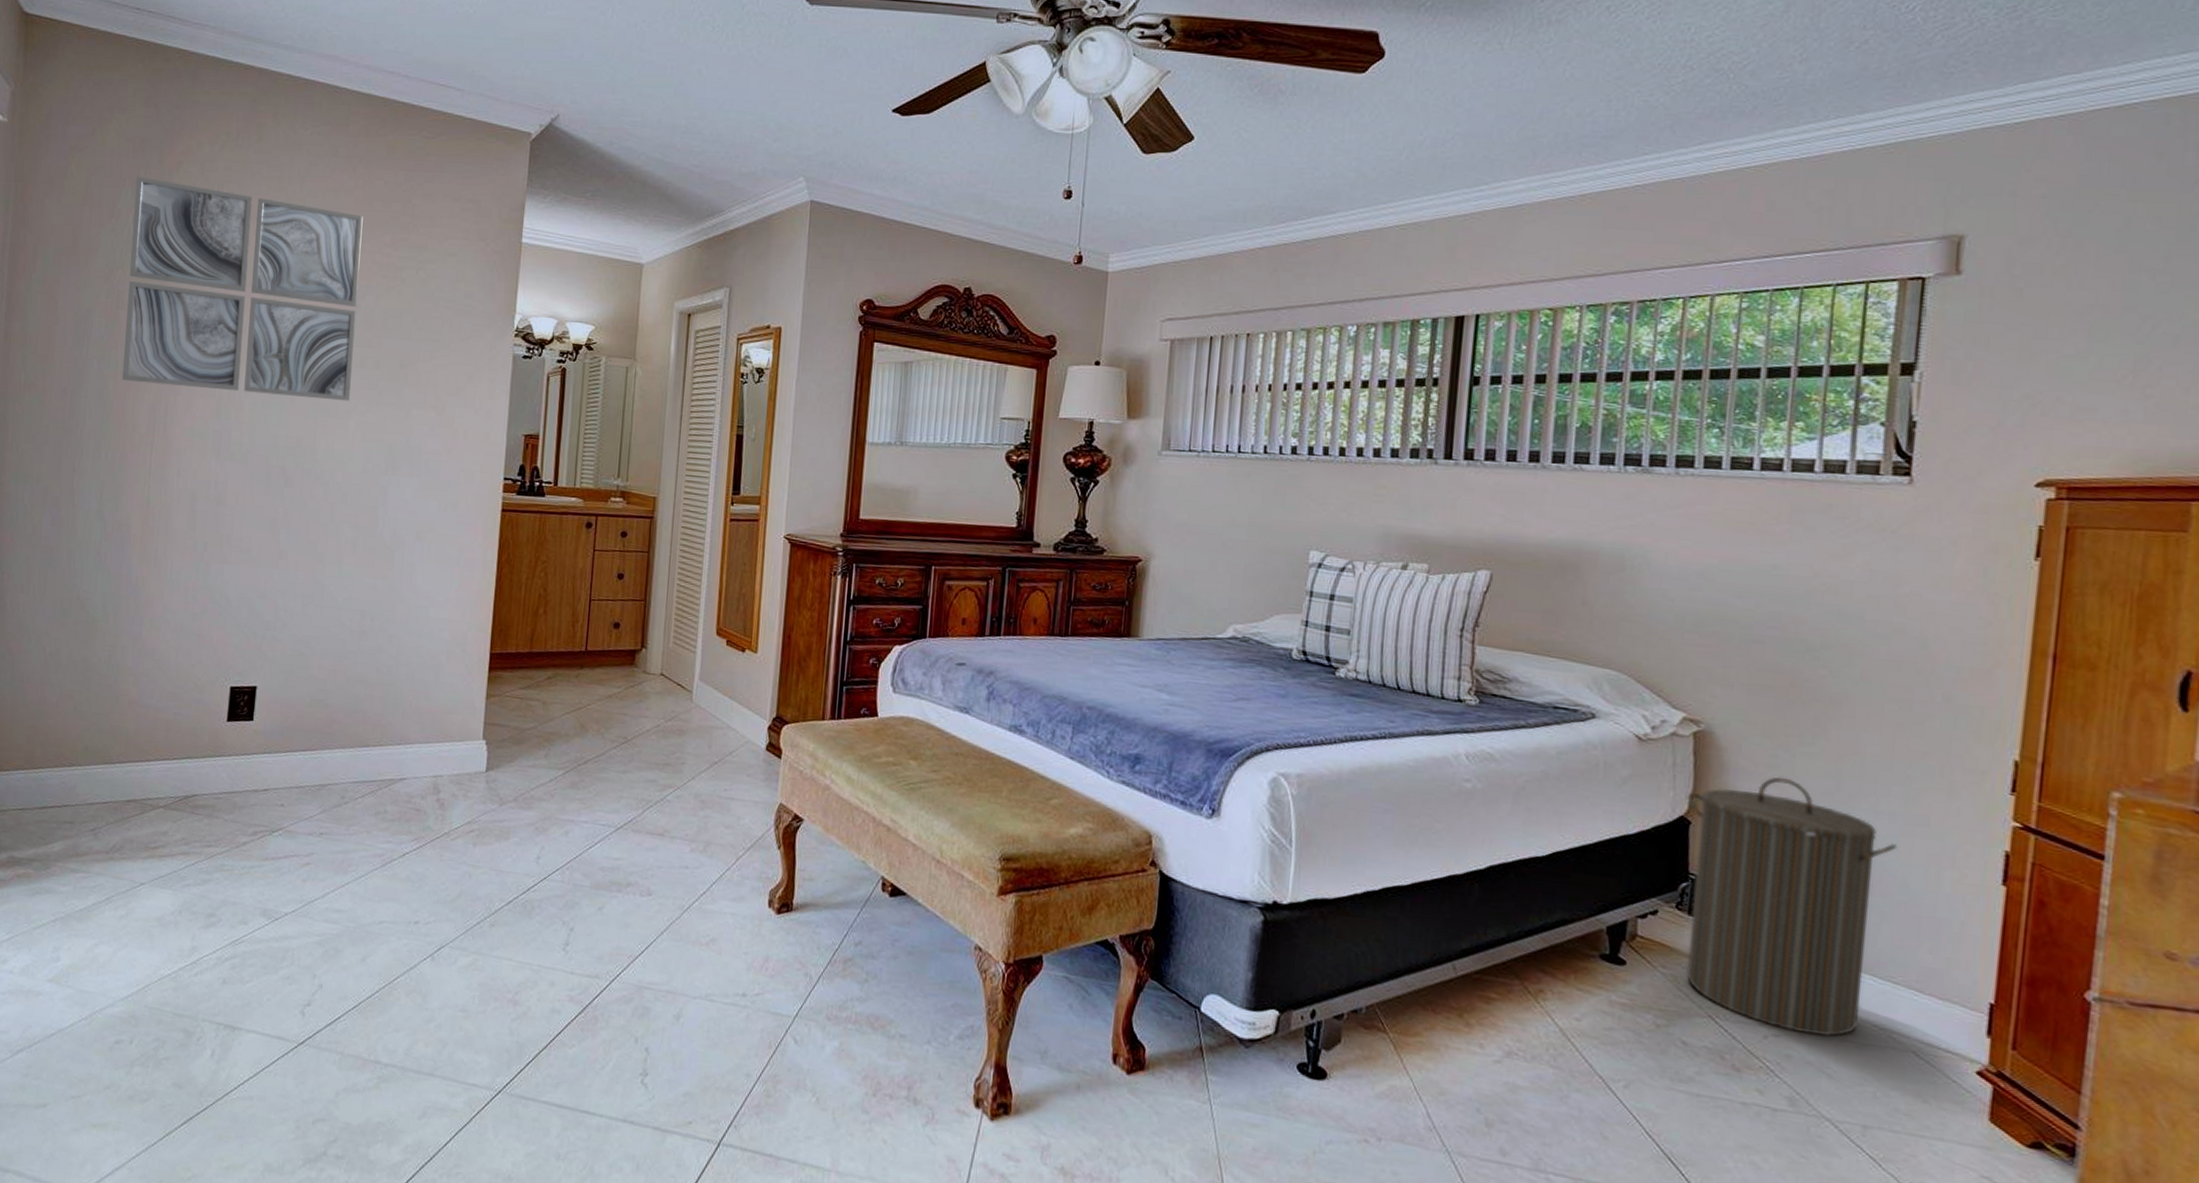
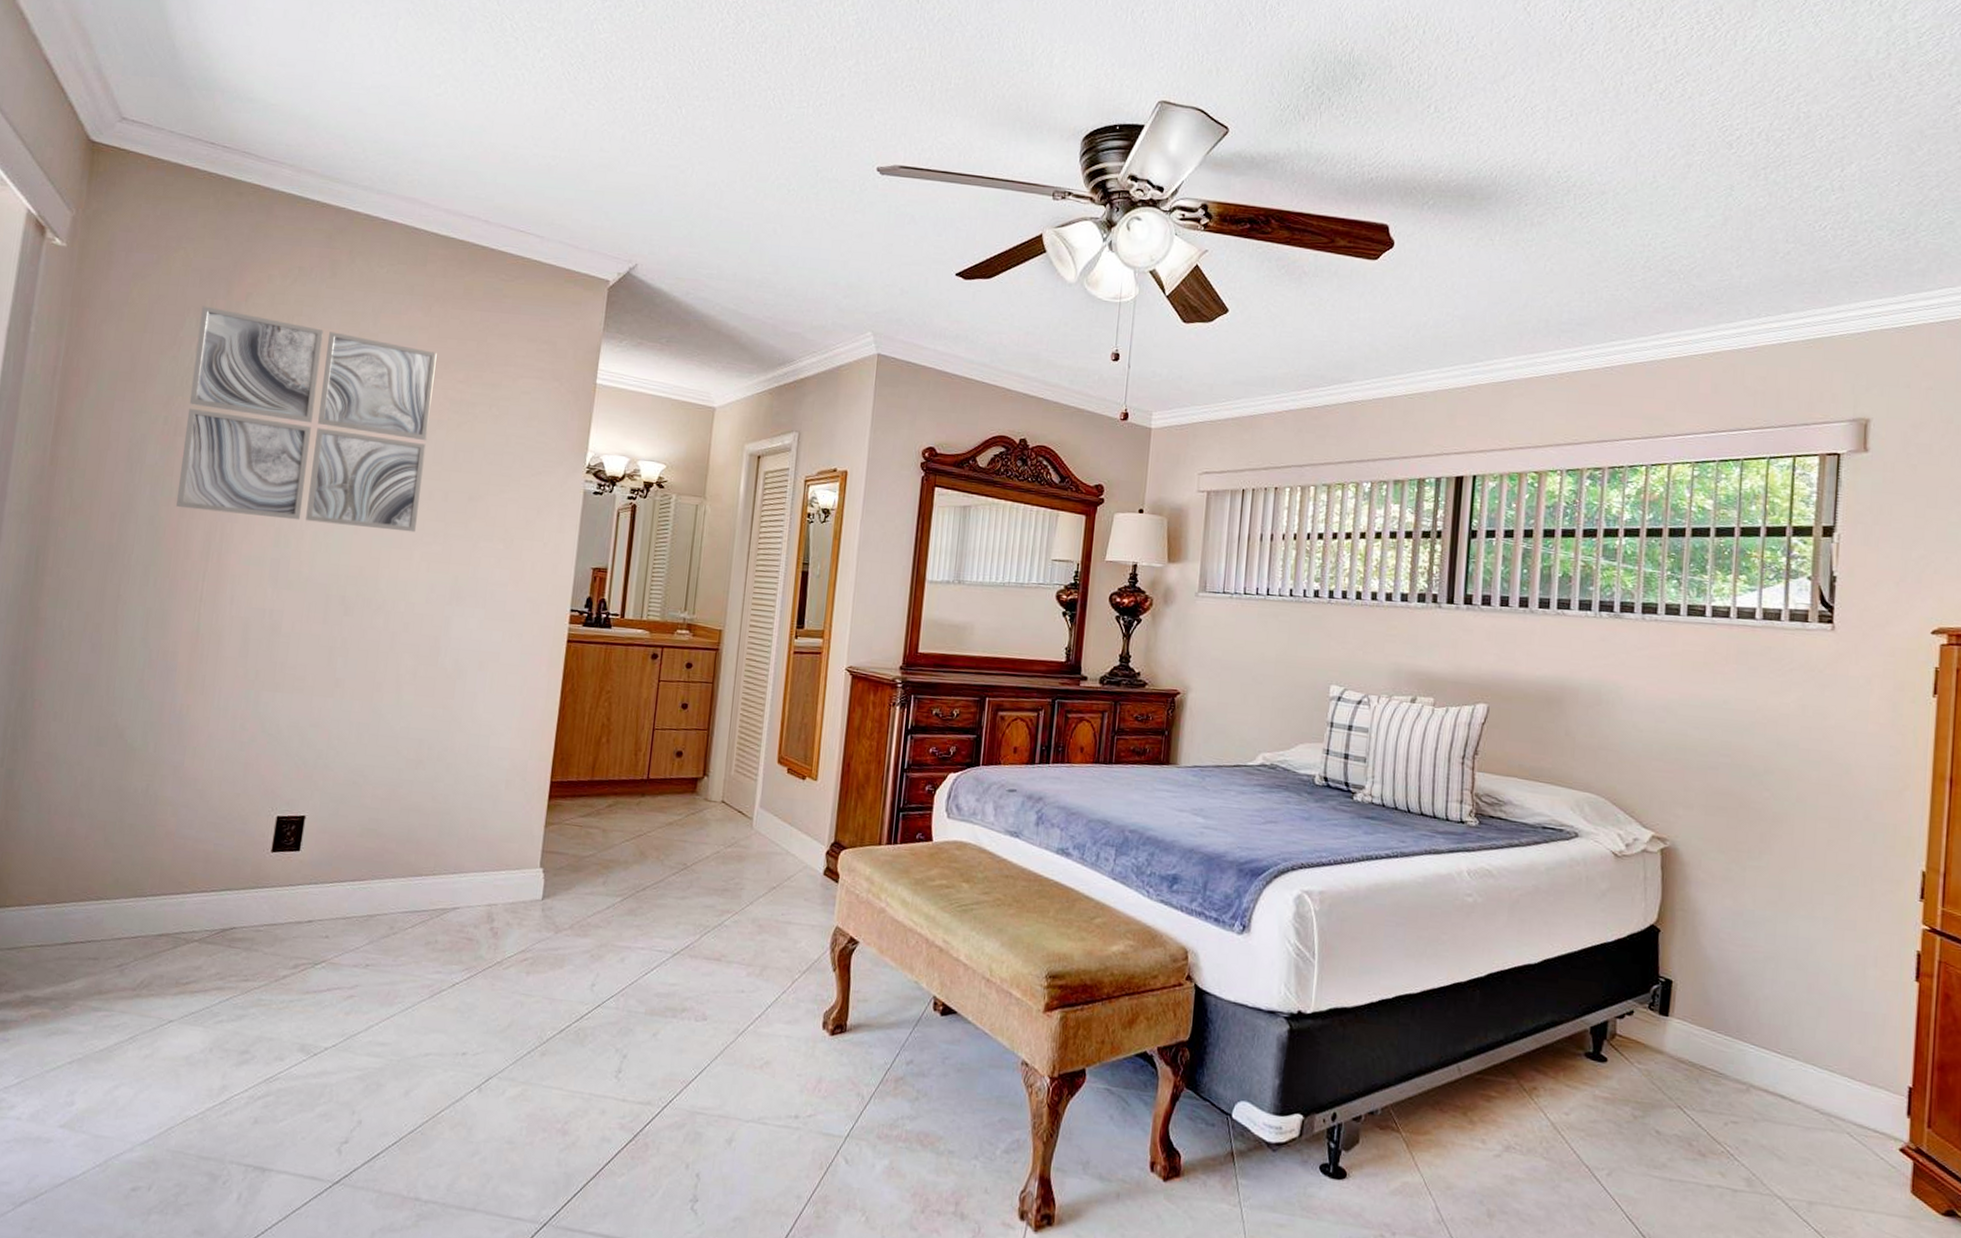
laundry hamper: present [1686,776,1898,1037] -> none [1656,888,1831,1122]

